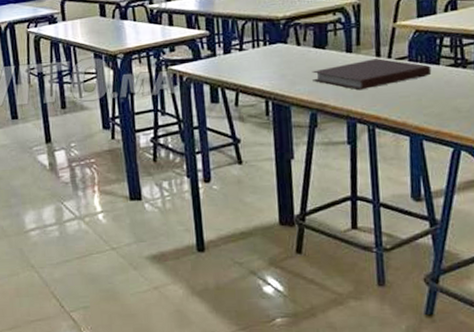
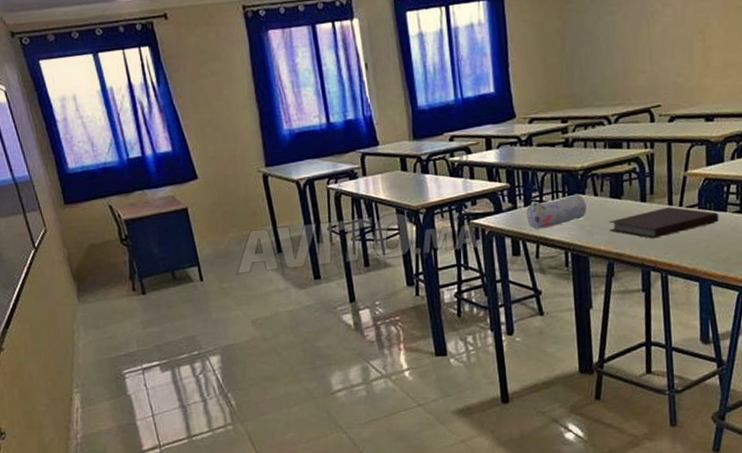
pencil case: none [225,43,289,78] -> present [526,193,587,230]

